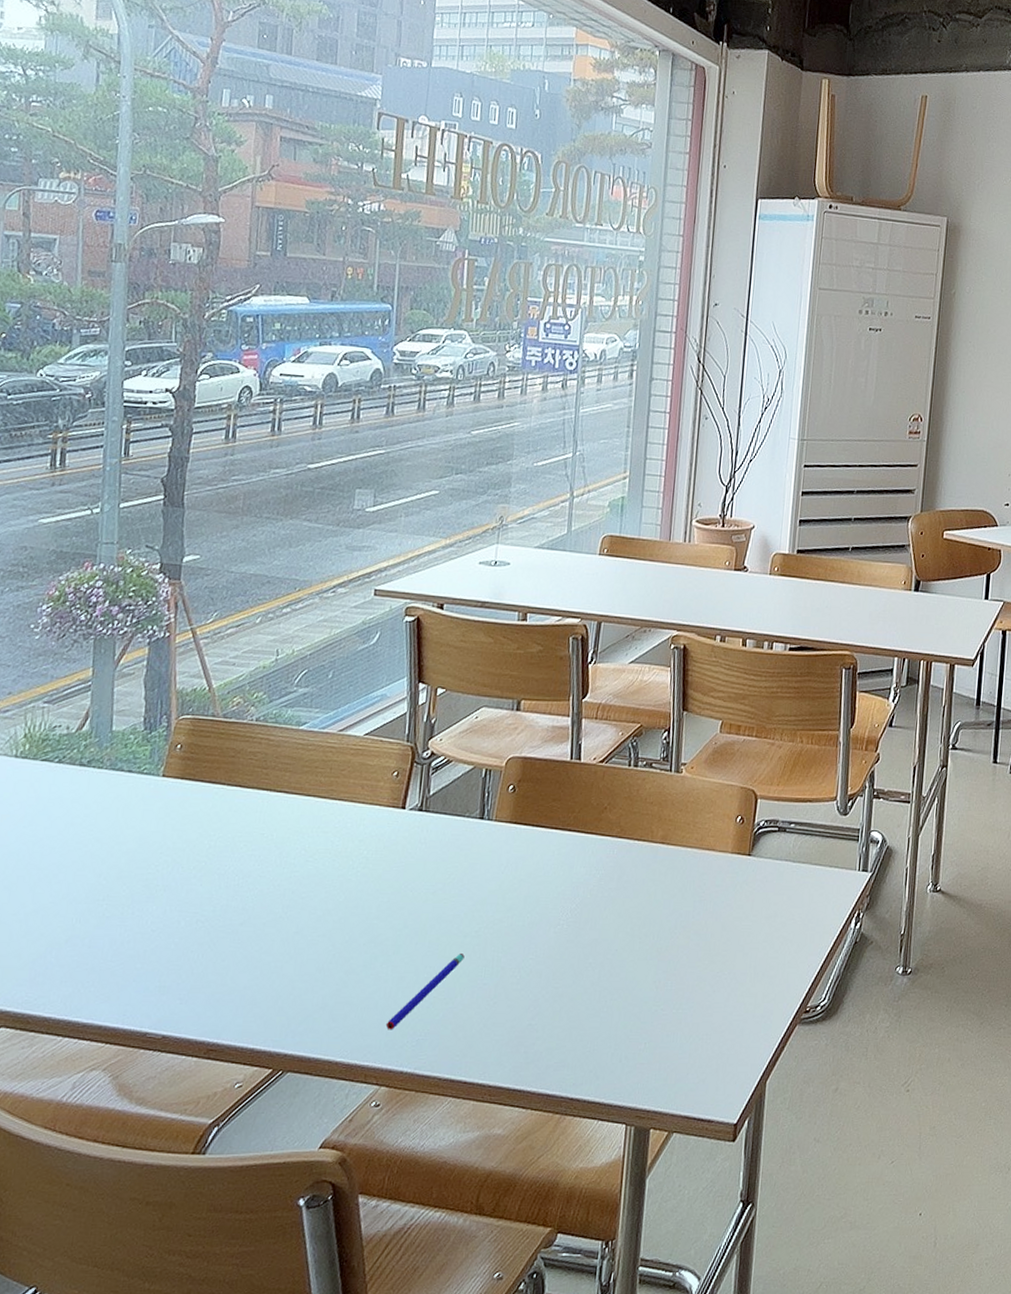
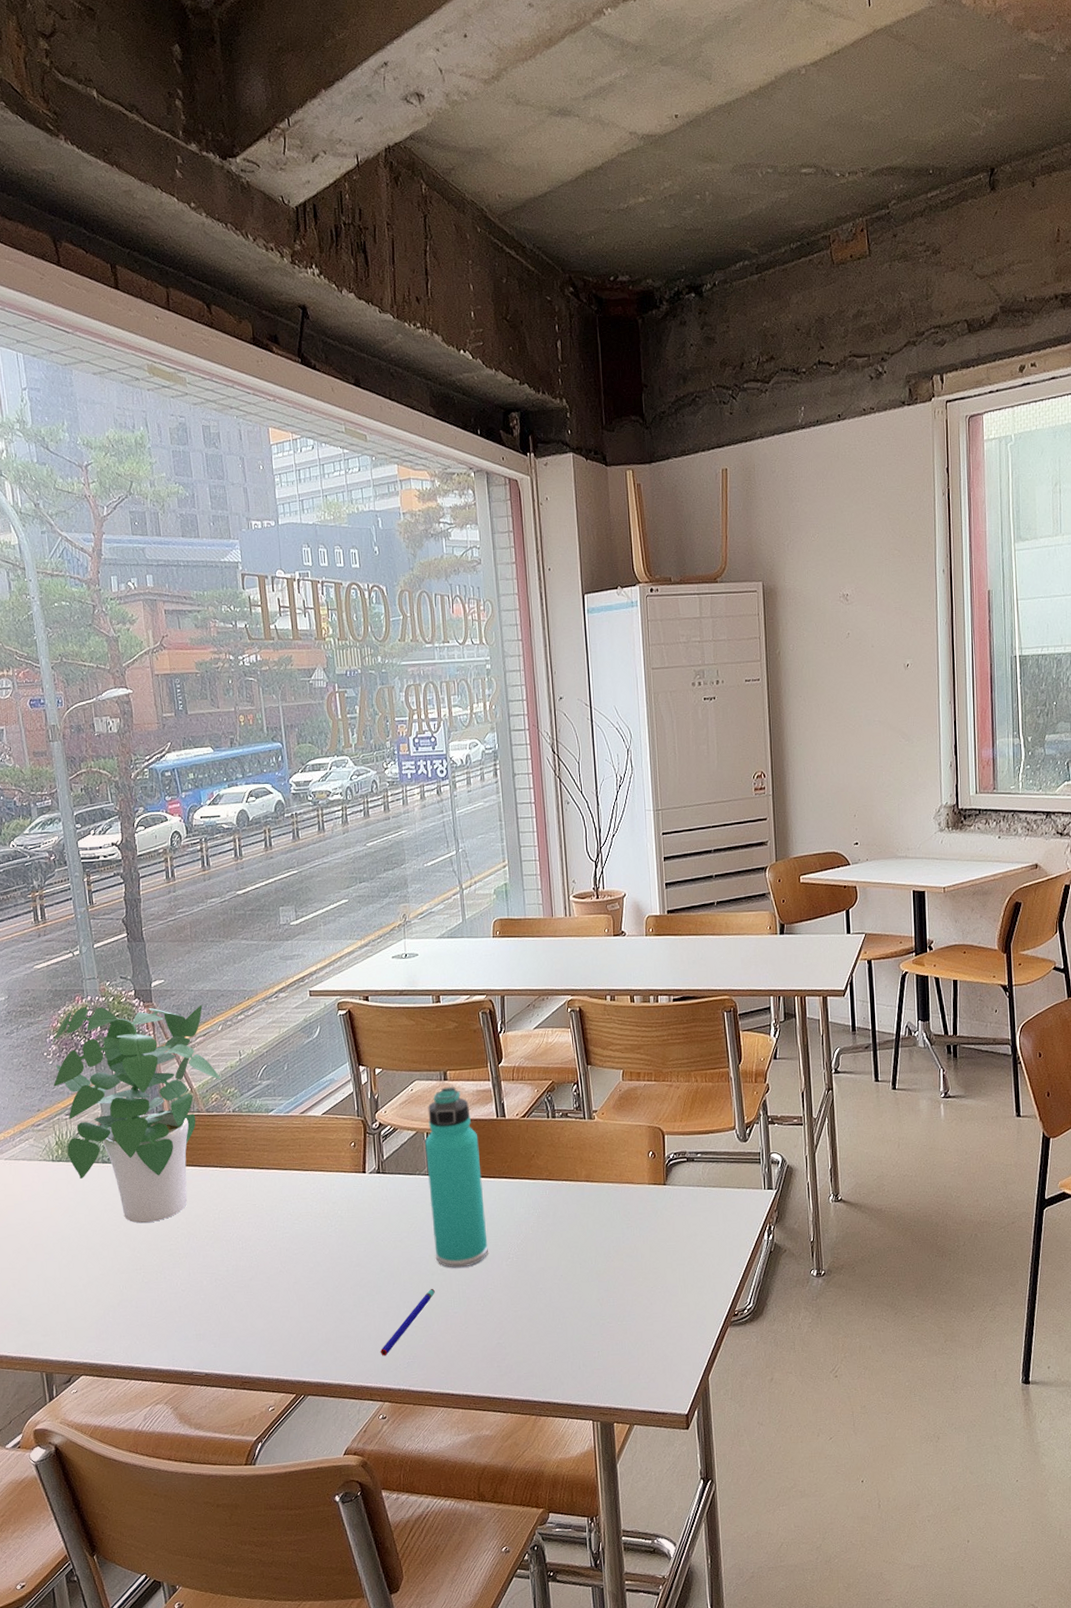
potted plant: none [35,576,249,844] -> present [50,1004,222,1223]
thermos bottle: none [472,718,546,931] -> present [425,1086,488,1268]

